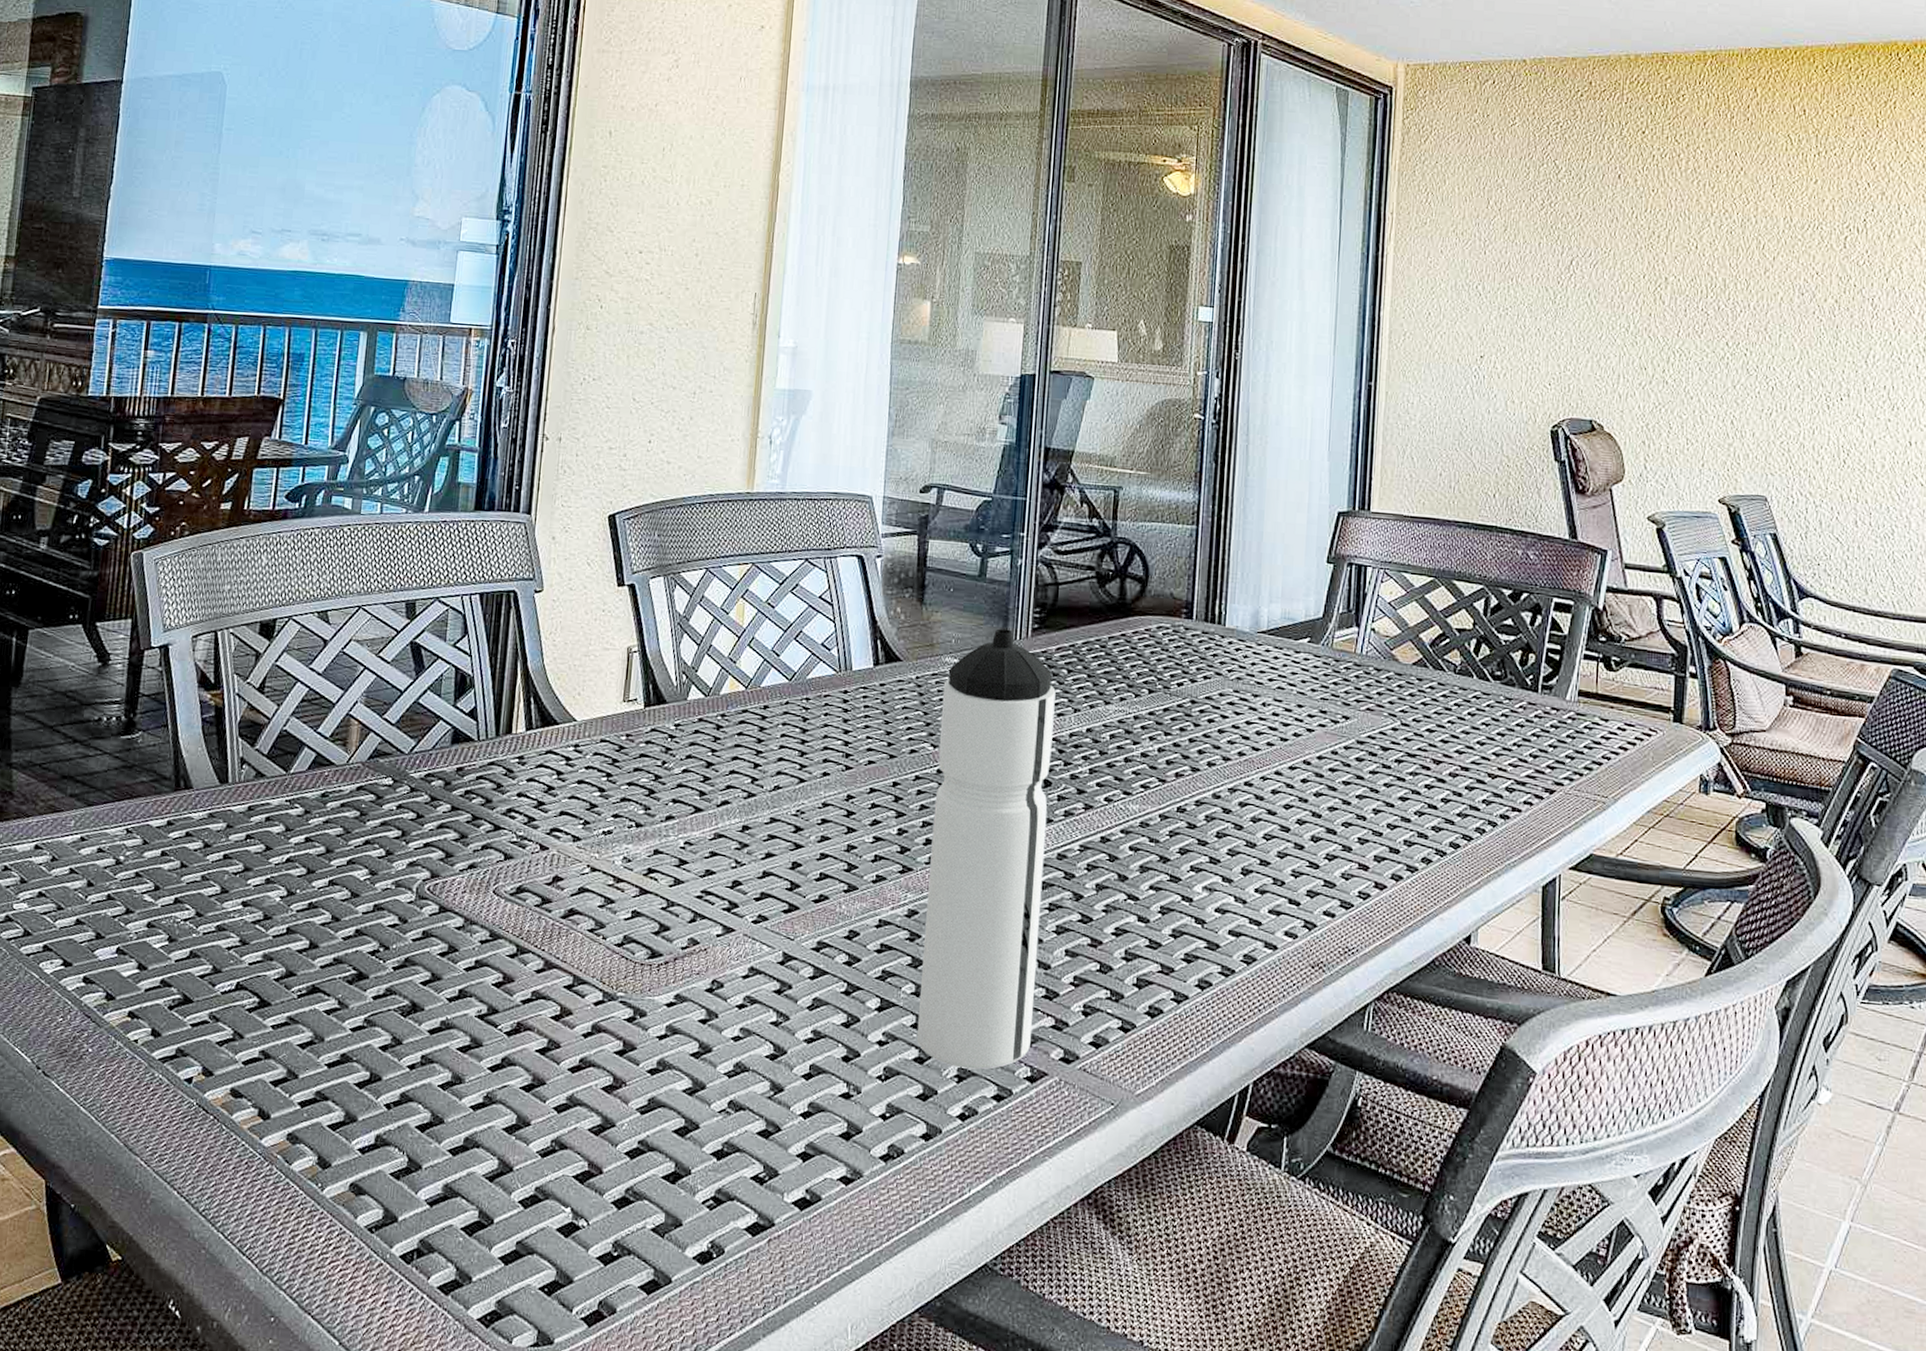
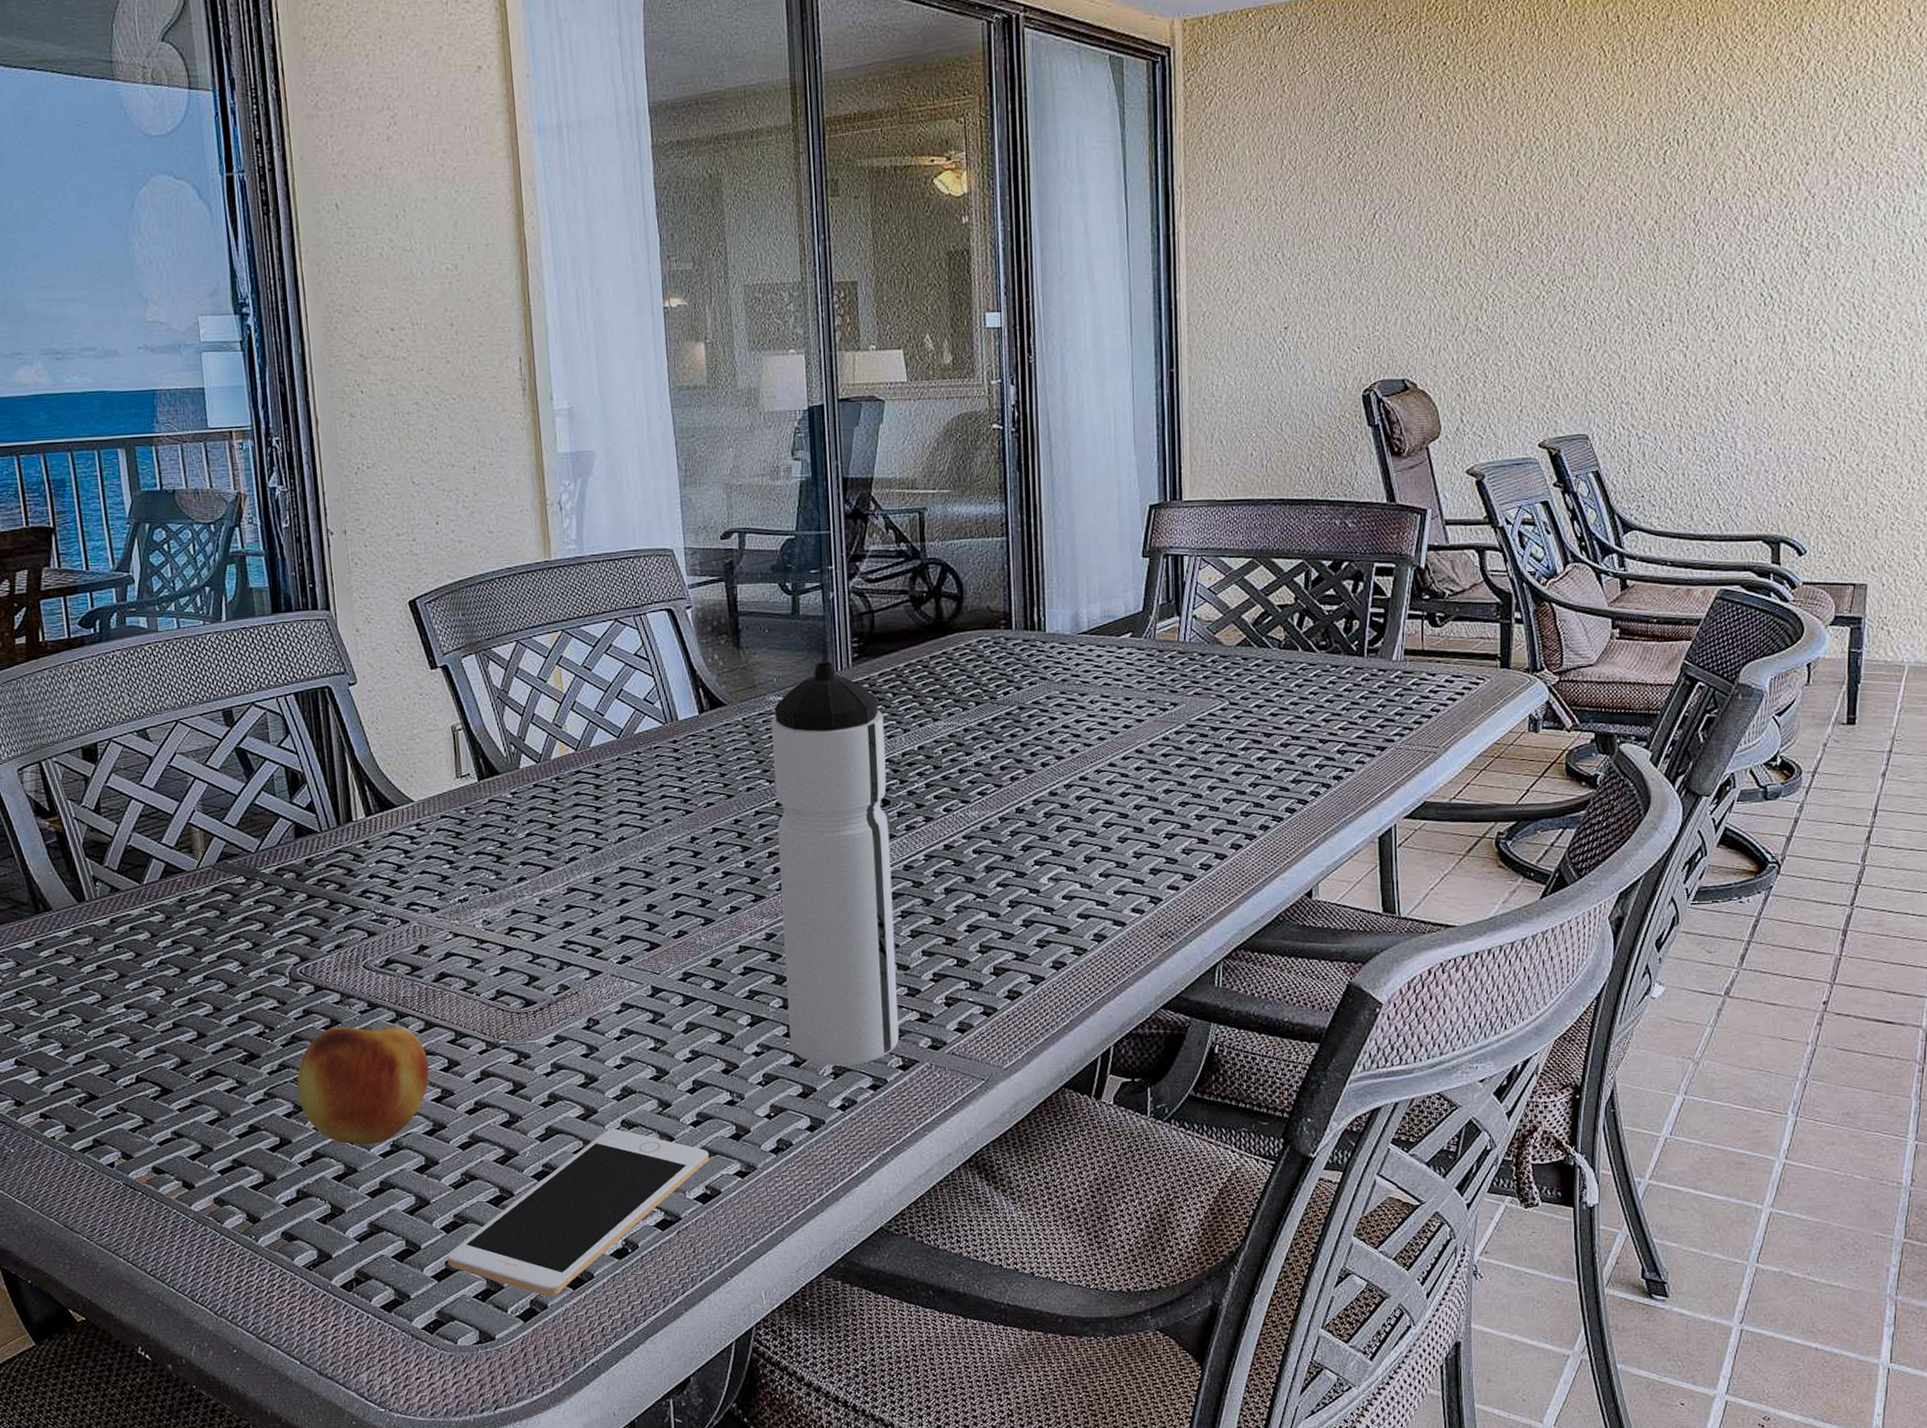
fruit: none [398,955,540,1094] -> present [297,1027,429,1145]
cell phone: none [518,1108,815,1300] -> present [447,1128,709,1297]

